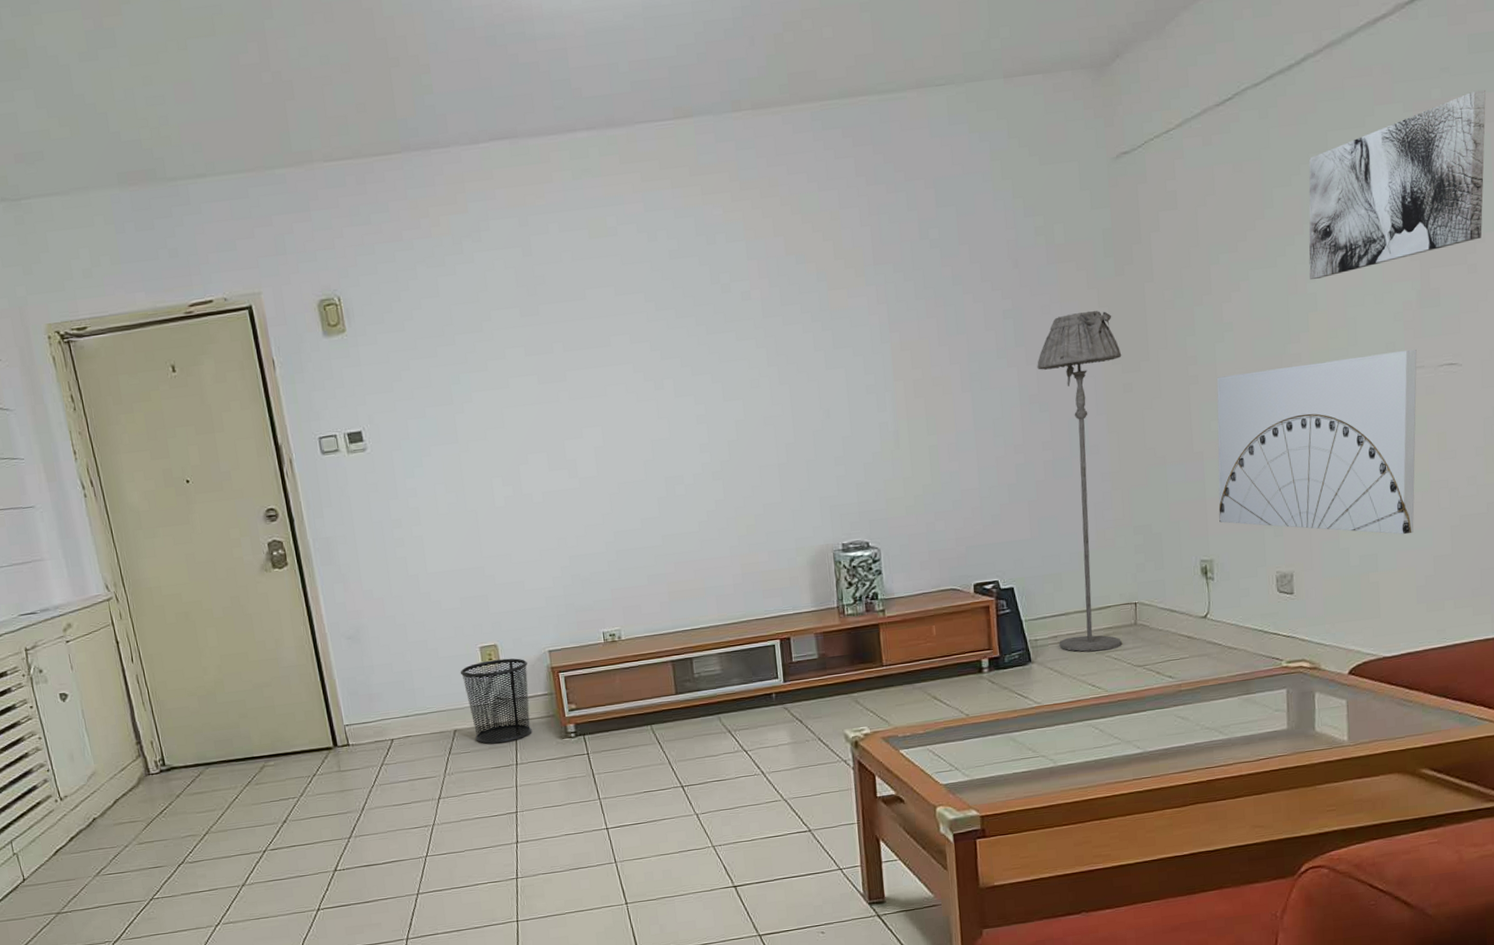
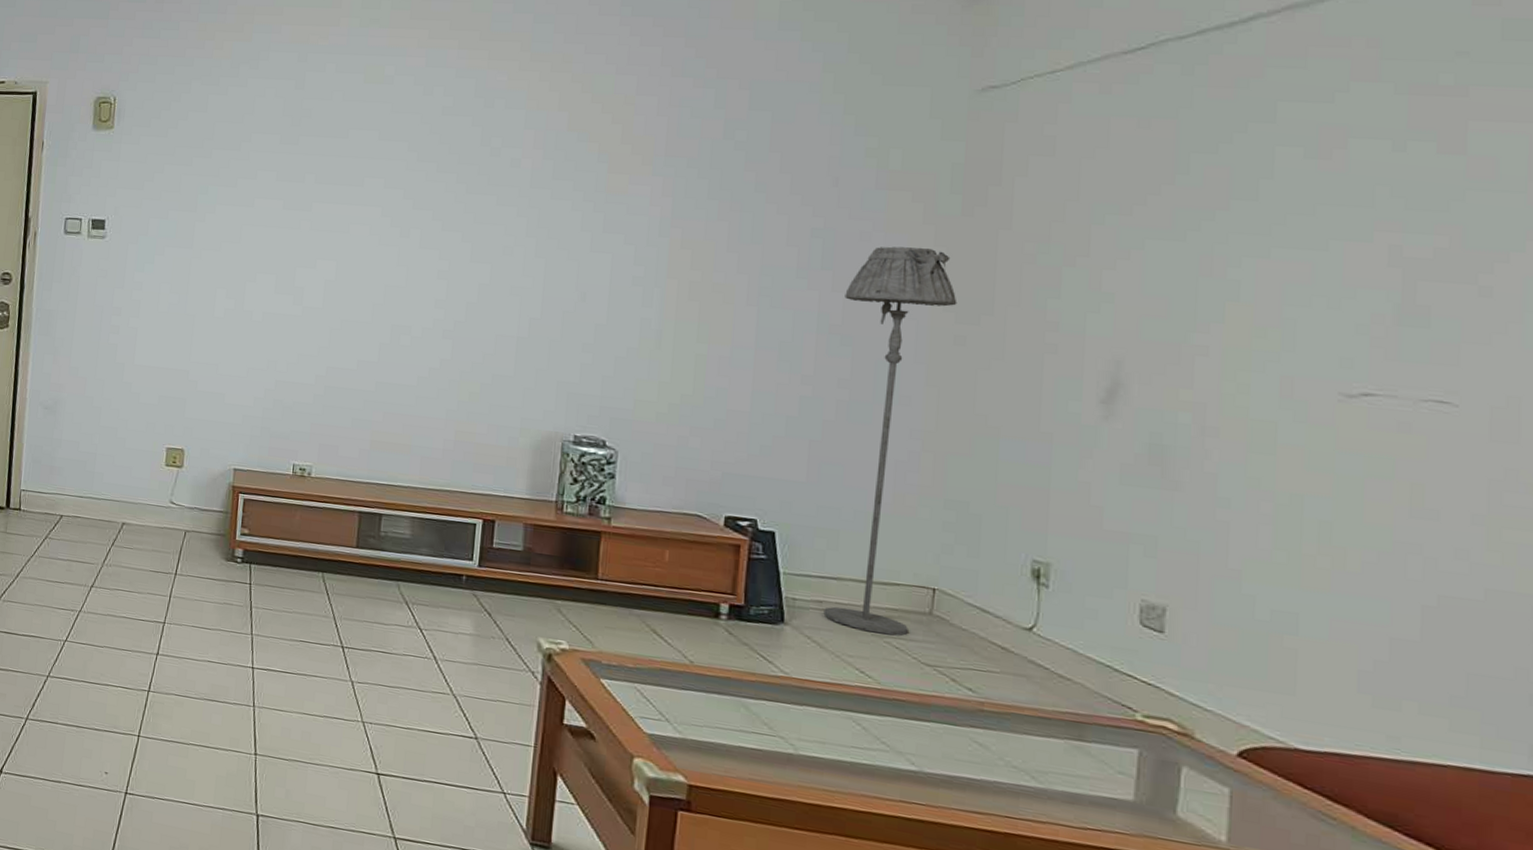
waste bin: present [460,658,532,744] -> none [141,462,211,550]
wall art: present [1216,348,1417,535] -> none [1065,352,1387,601]
wall art: present [1309,89,1486,280] -> none [1231,83,1525,265]

